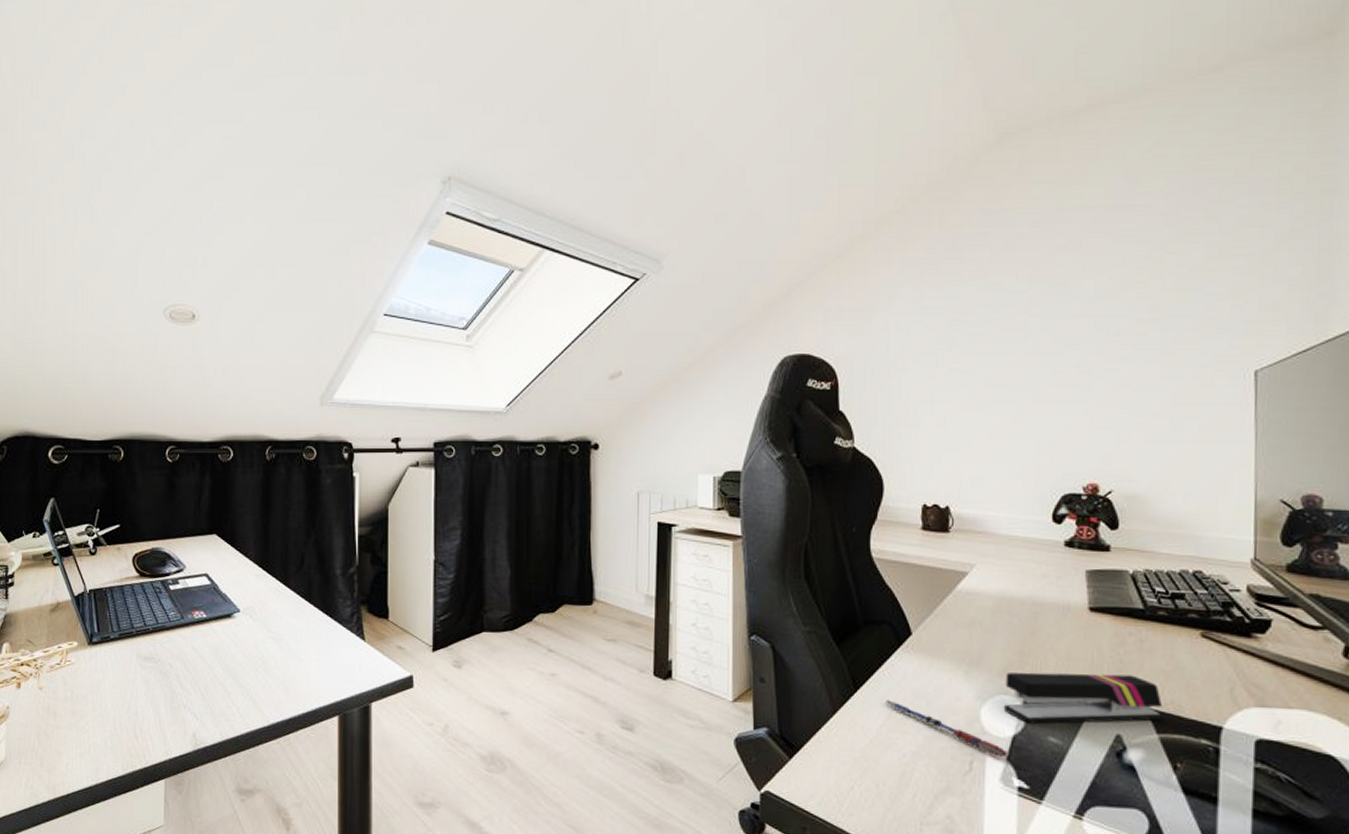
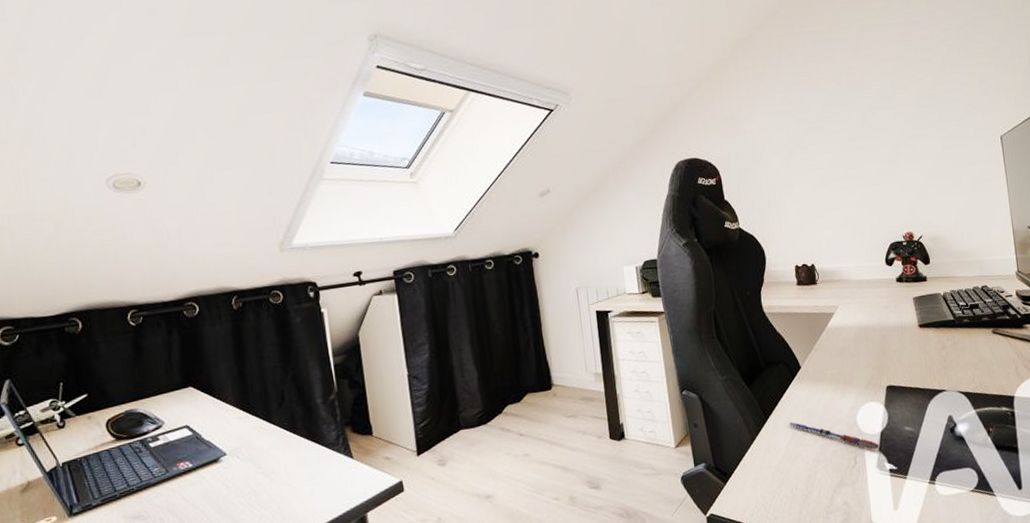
stapler: present [1003,672,1163,724] -> none [870,370,977,420]

